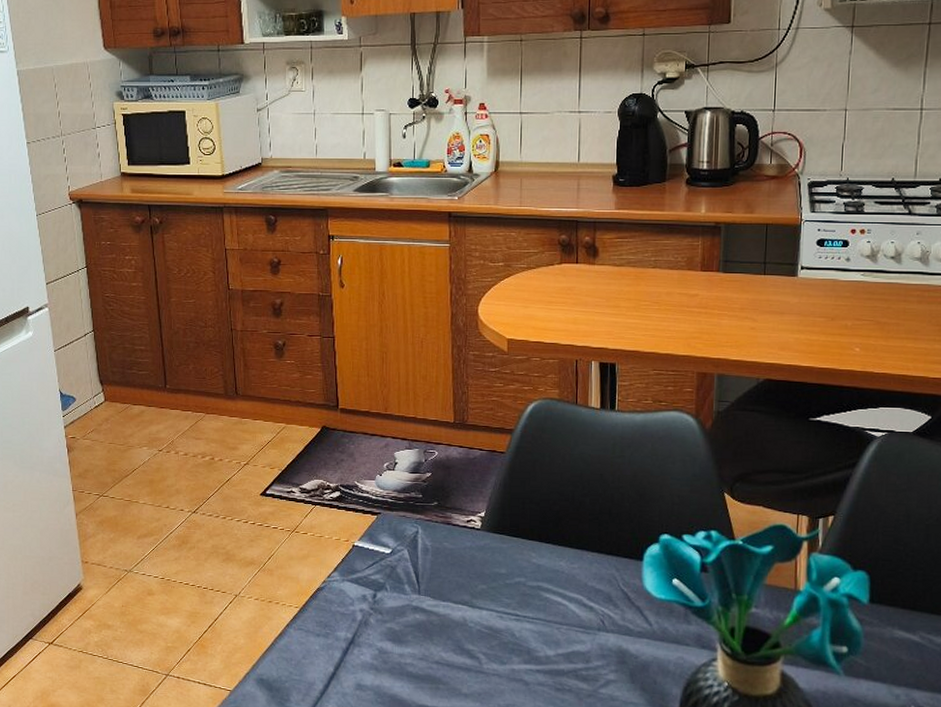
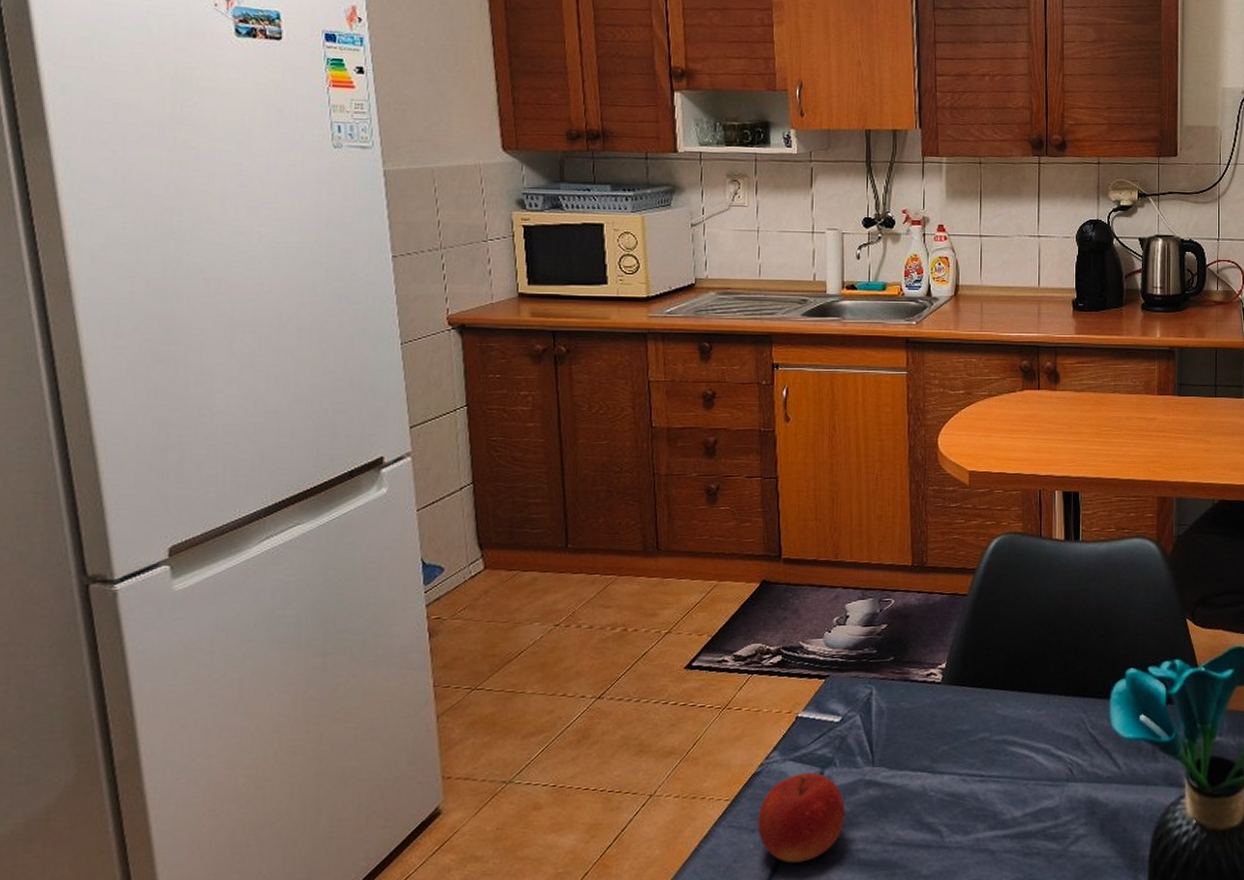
fruit: none [322,593,395,667] -> present [757,772,845,863]

